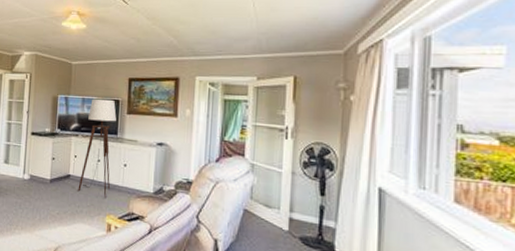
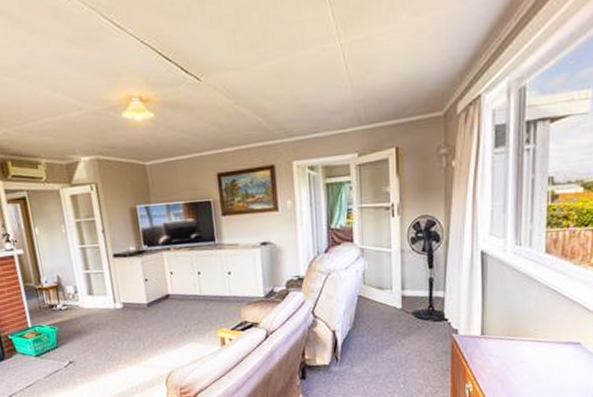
floor lamp: present [78,98,117,199] -> none [177,201,216,312]

